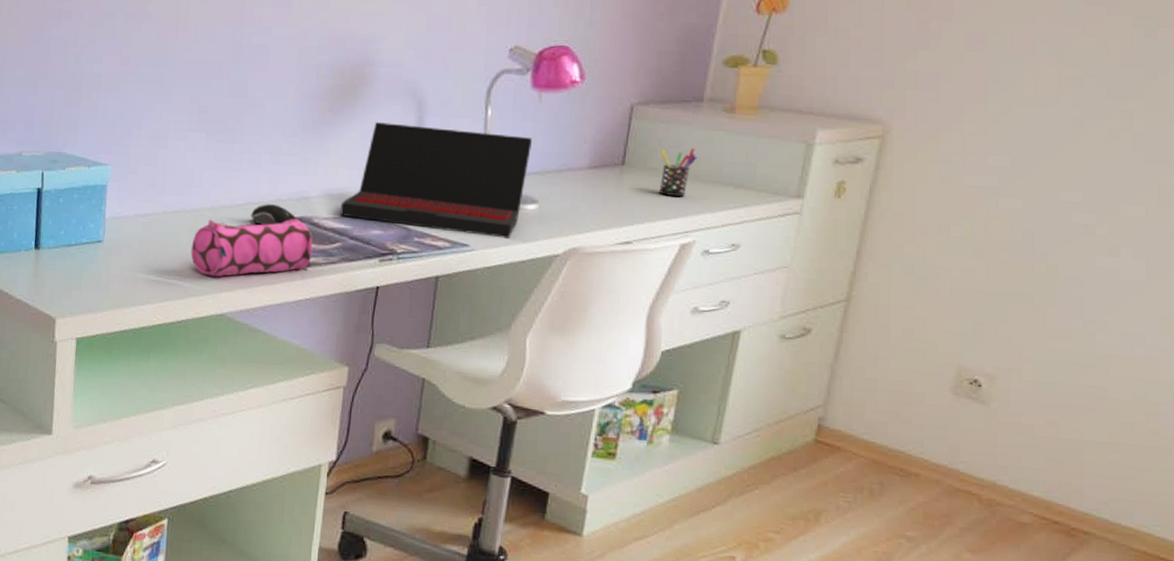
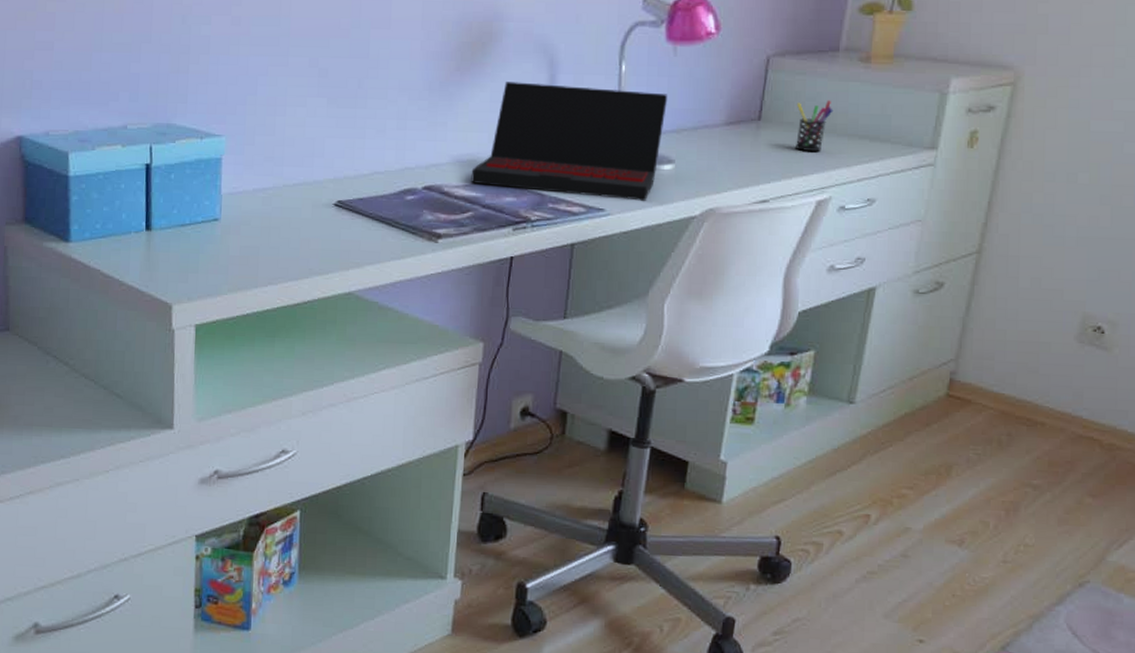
pencil case: present [190,219,313,277] -> none [314,188,444,254]
computer mouse: present [251,204,297,226] -> none [377,173,426,196]

